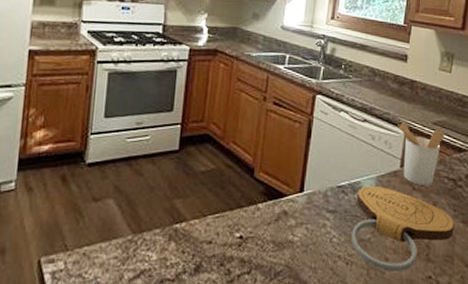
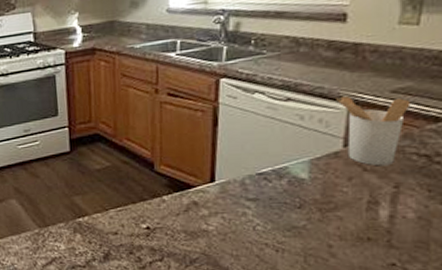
cutting board: present [351,186,455,273] -> none [280,170,430,260]

